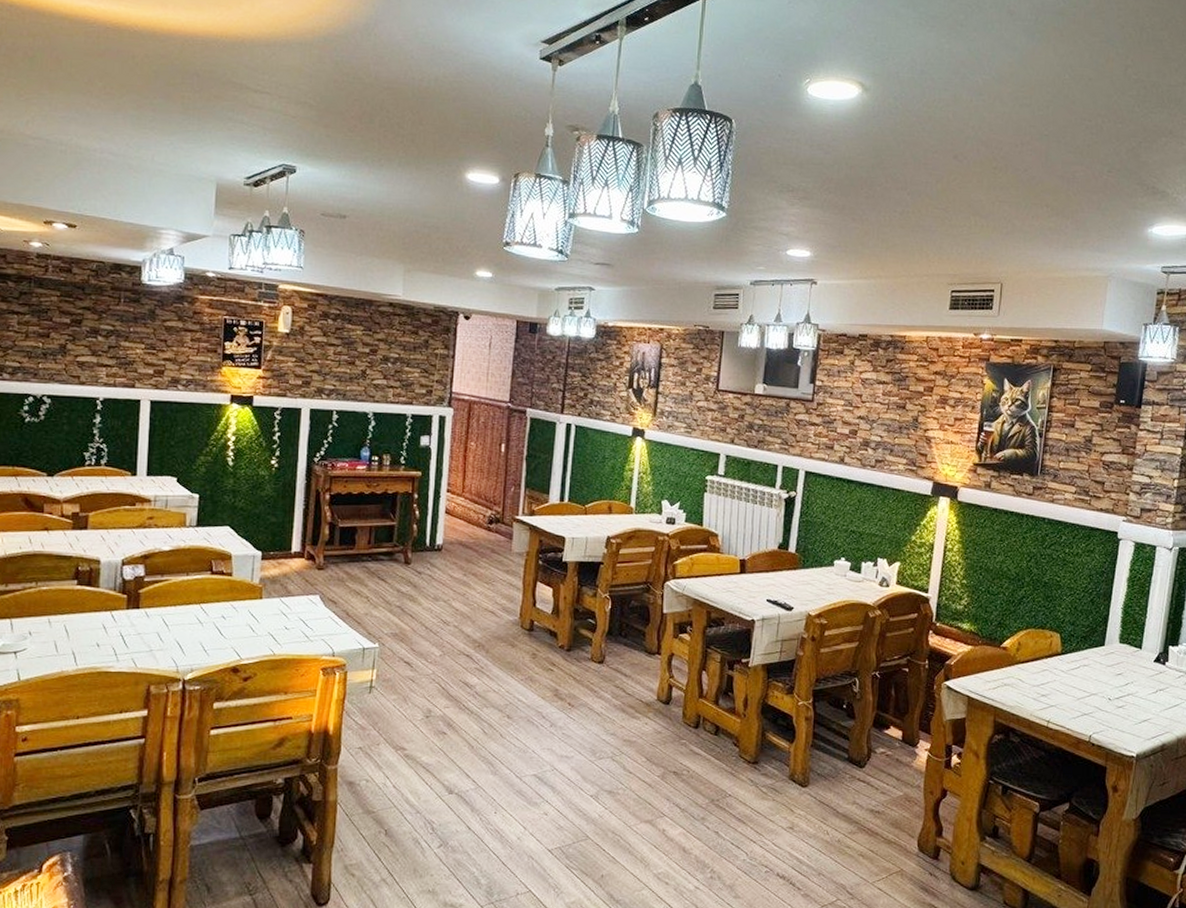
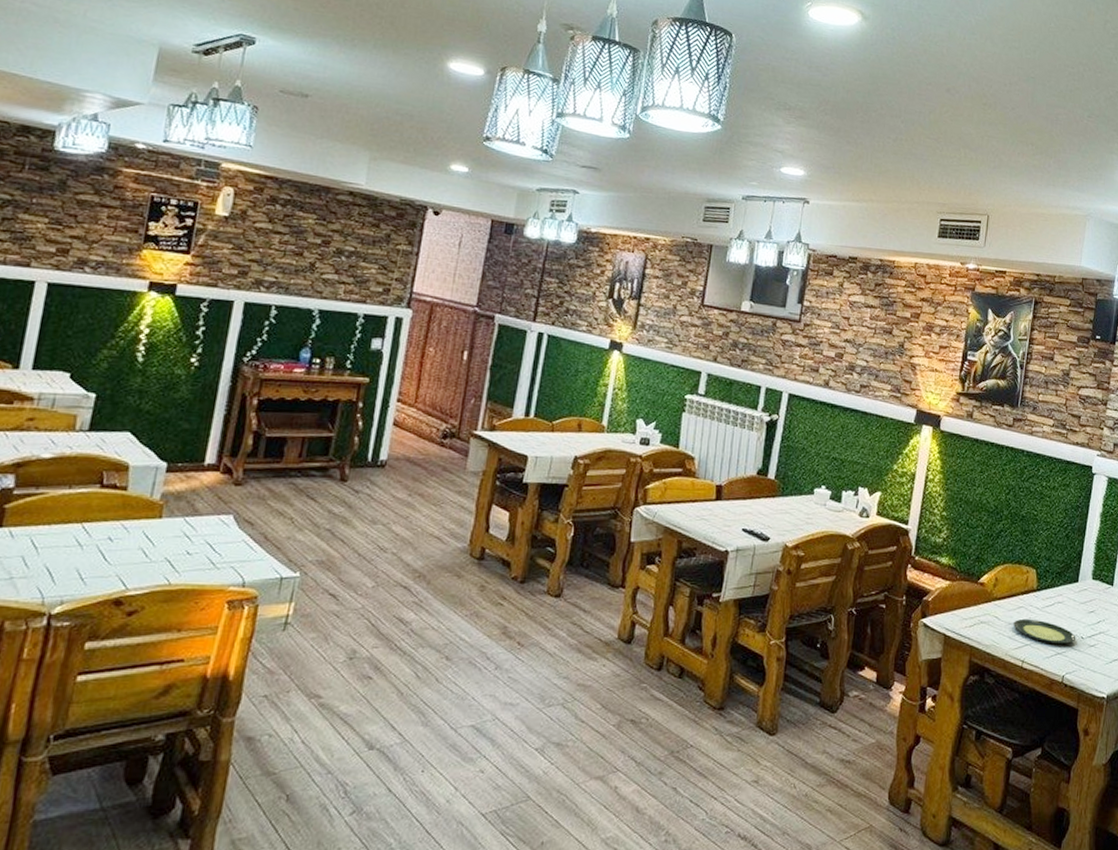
plate: none [1038,681,1103,705] -> present [1013,618,1076,644]

